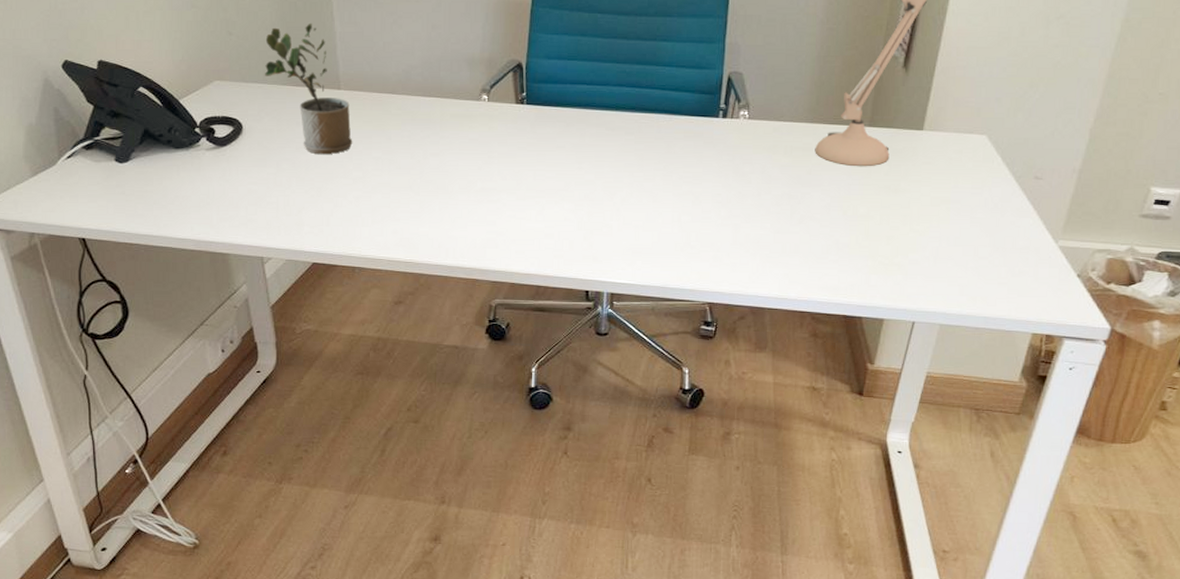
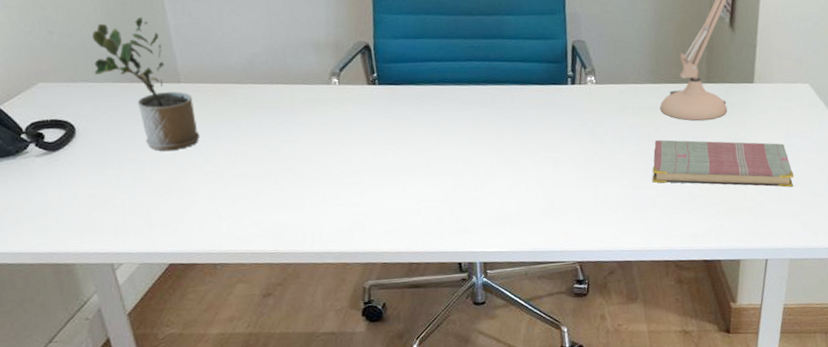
binder: none [797,184,957,247] -> present [652,140,795,187]

